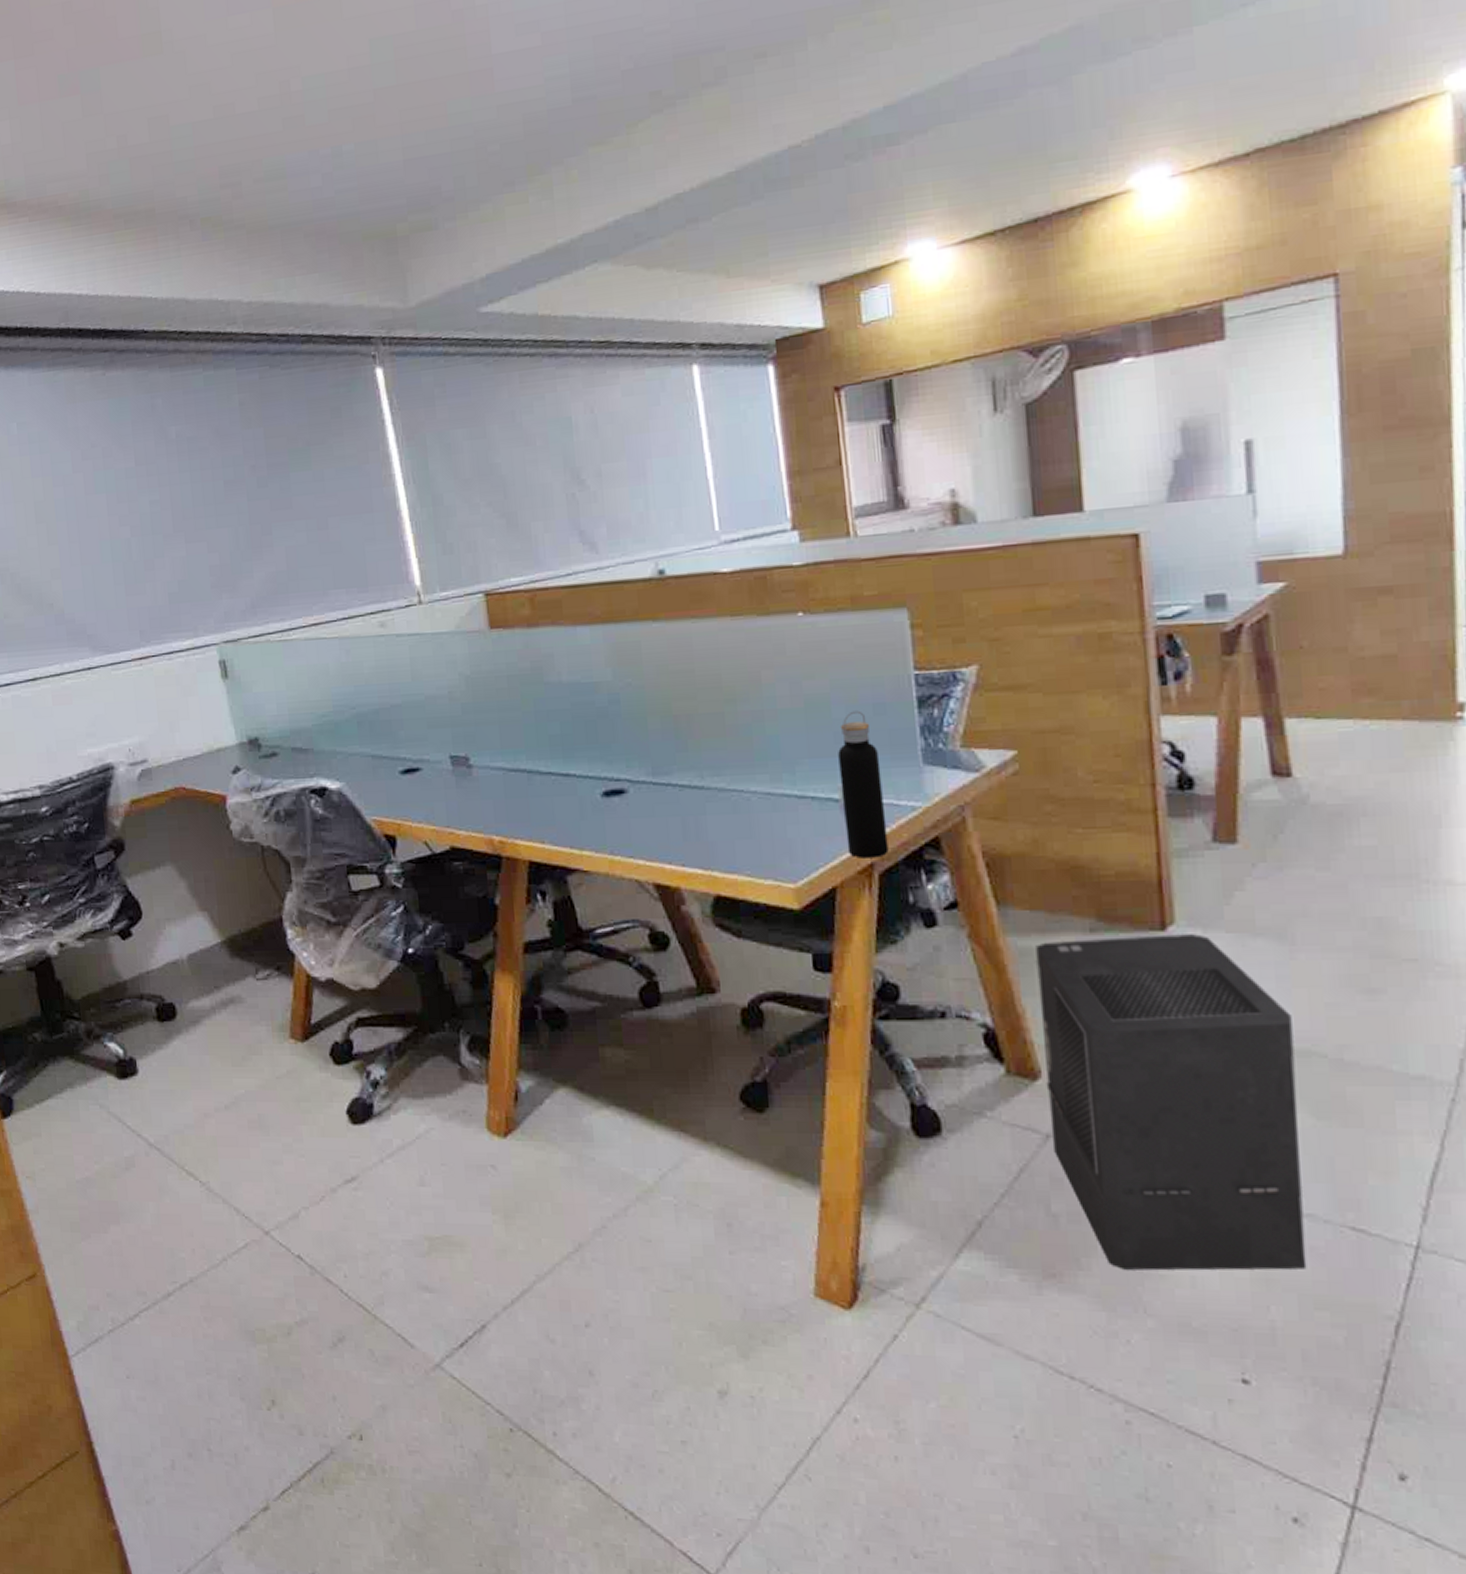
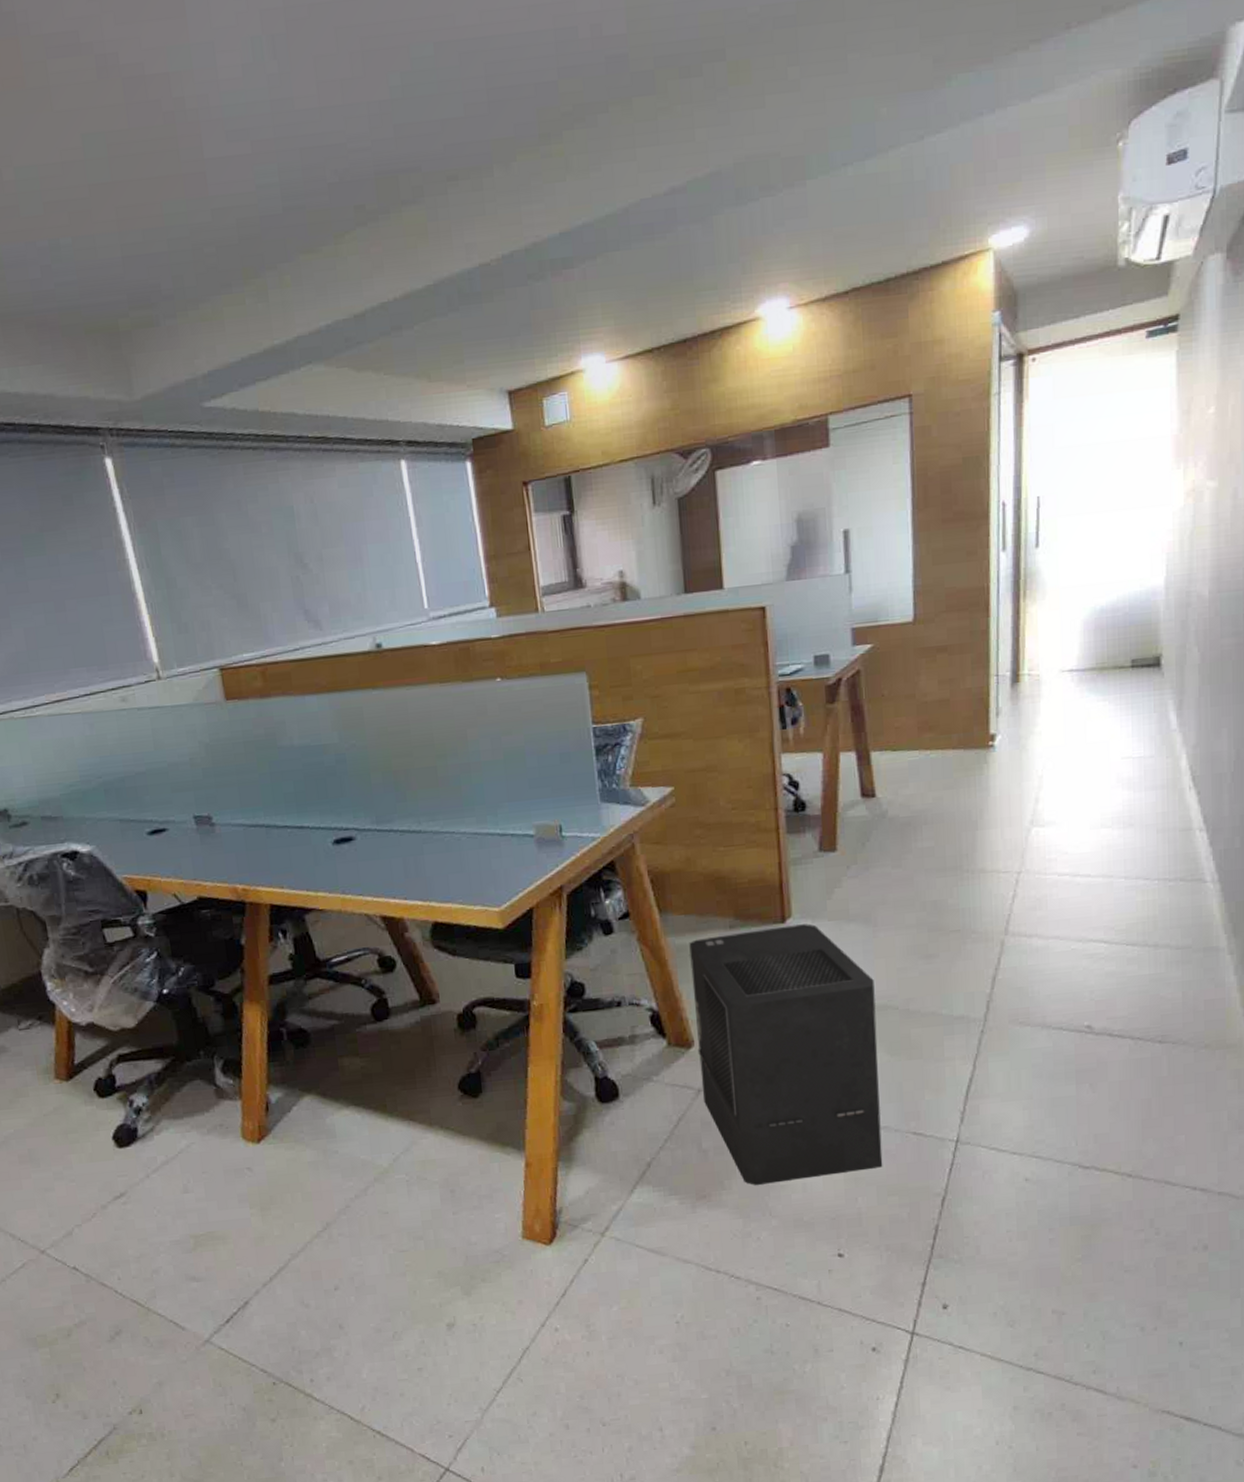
water bottle: present [838,710,889,858] -> none [532,760,574,883]

